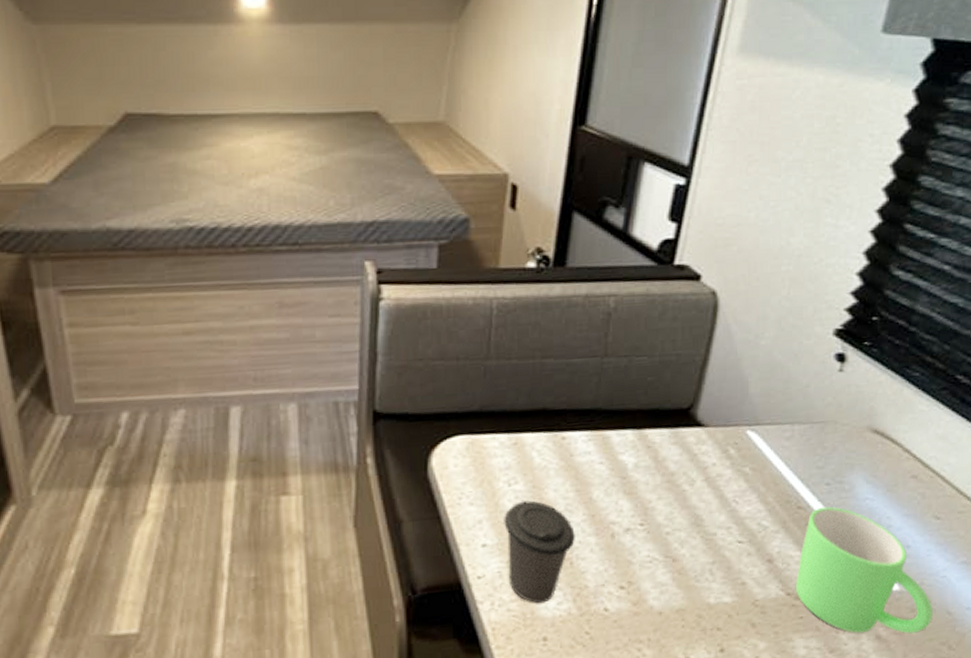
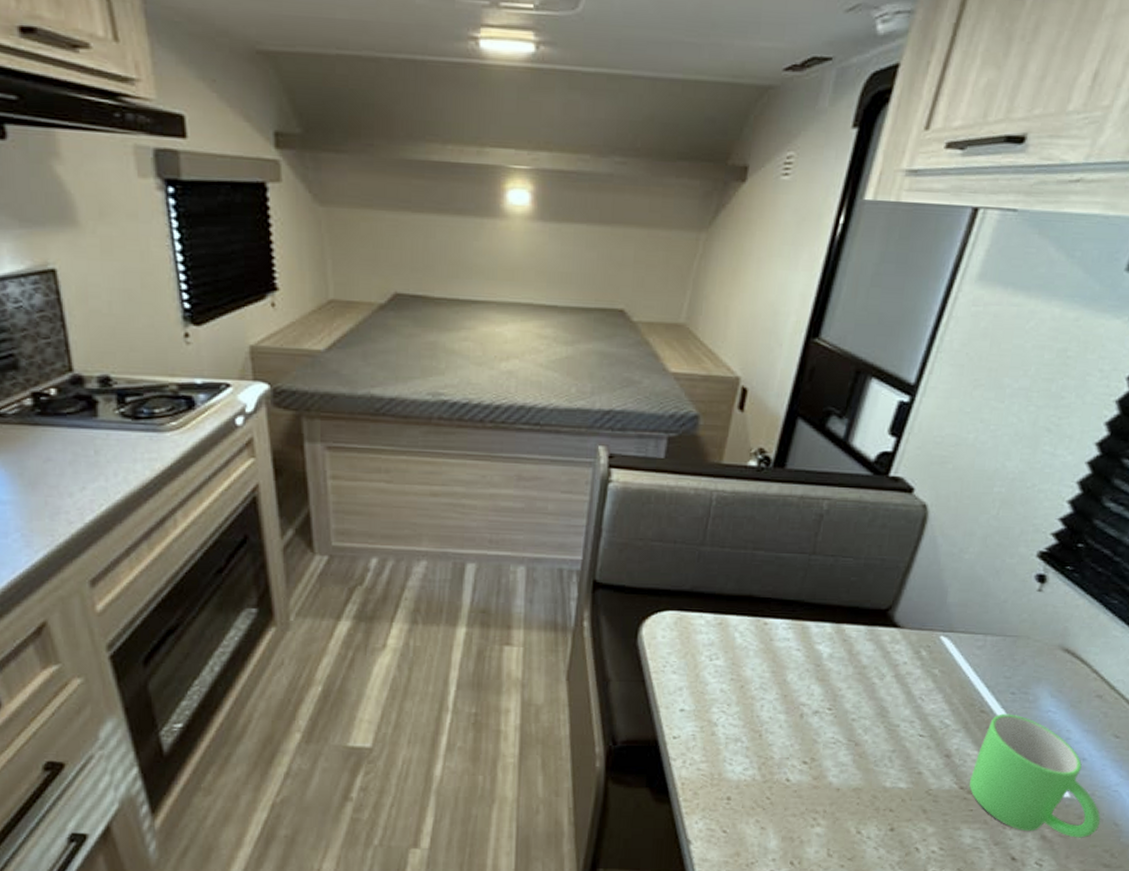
coffee cup: present [504,500,575,604] -> none [701,675,767,767]

